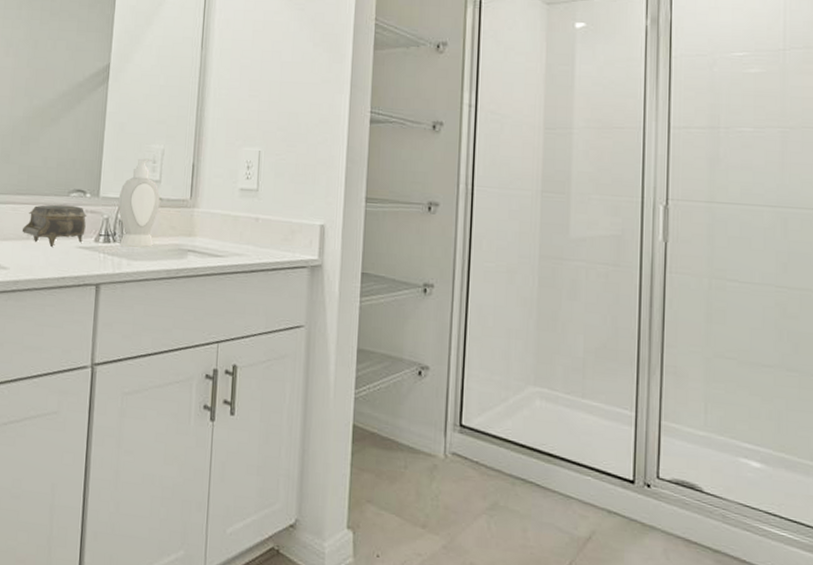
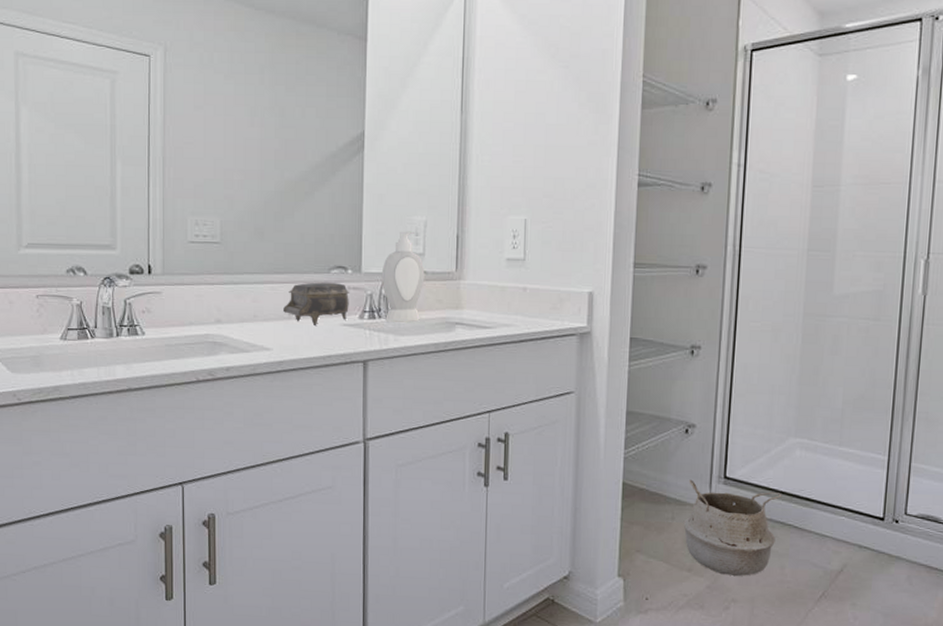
woven basket: none [417,425,522,538] -> present [683,479,782,577]

